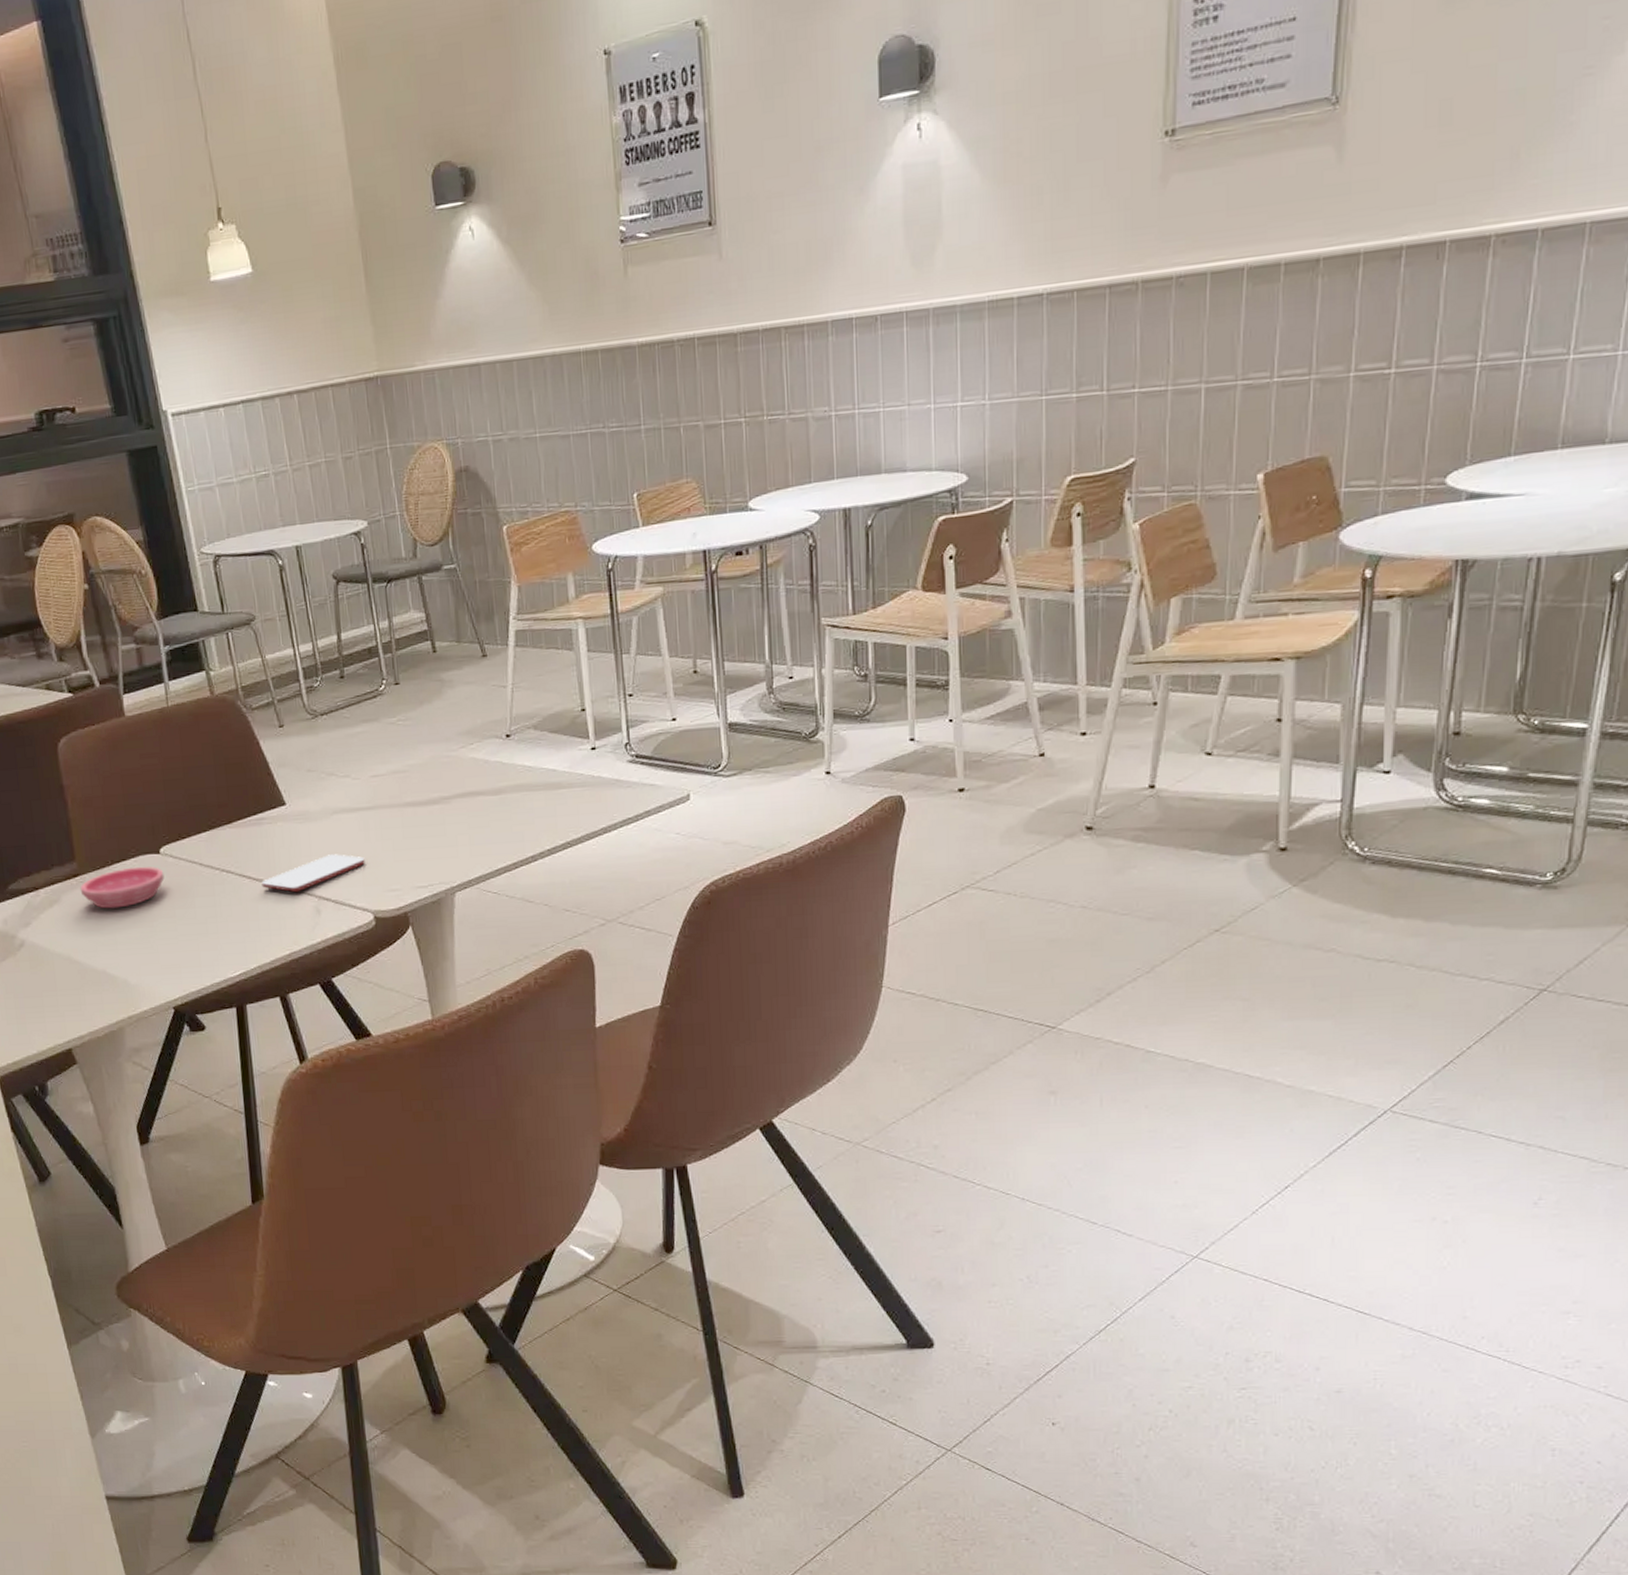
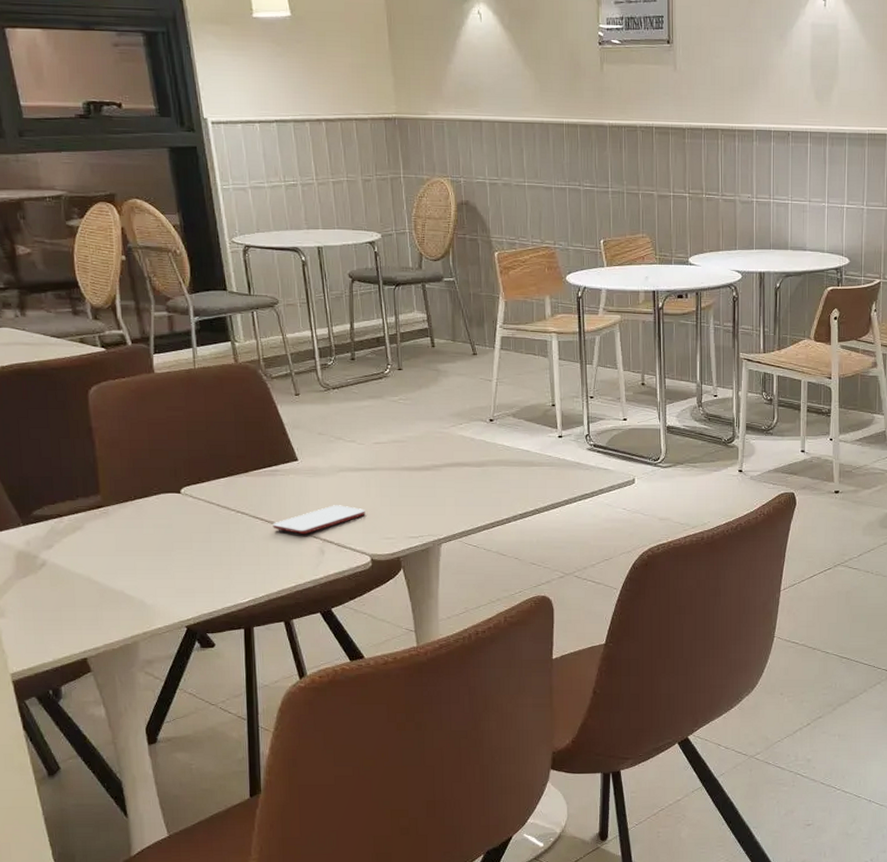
saucer: present [80,866,165,909] -> none [103,503,184,538]

